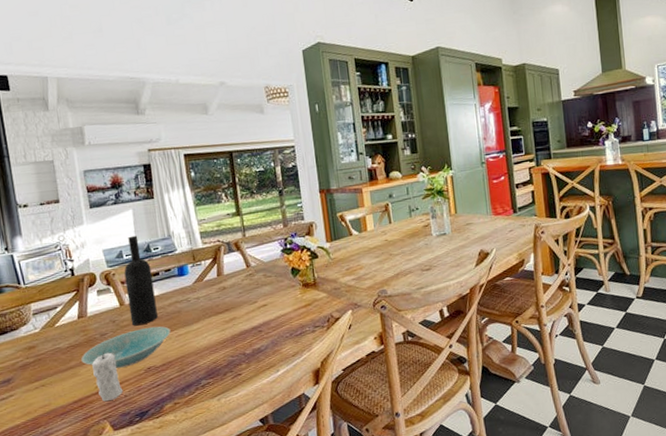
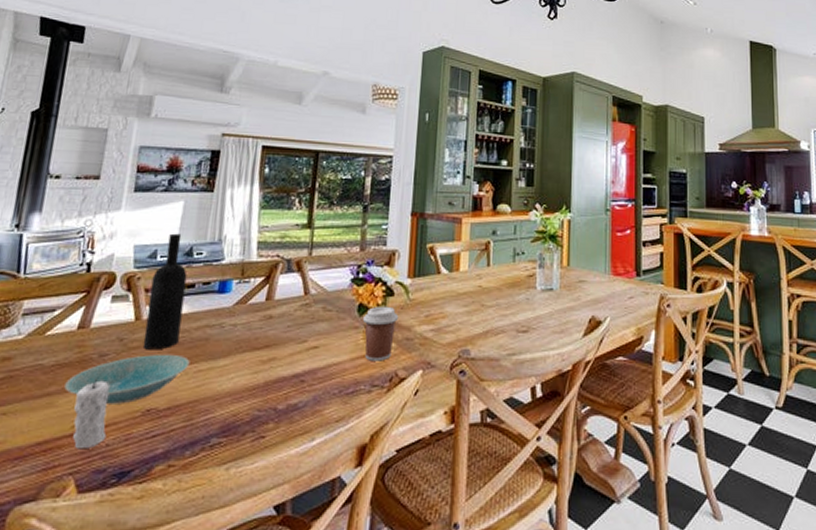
coffee cup: none [296,266,326,309] -> present [362,306,399,361]

